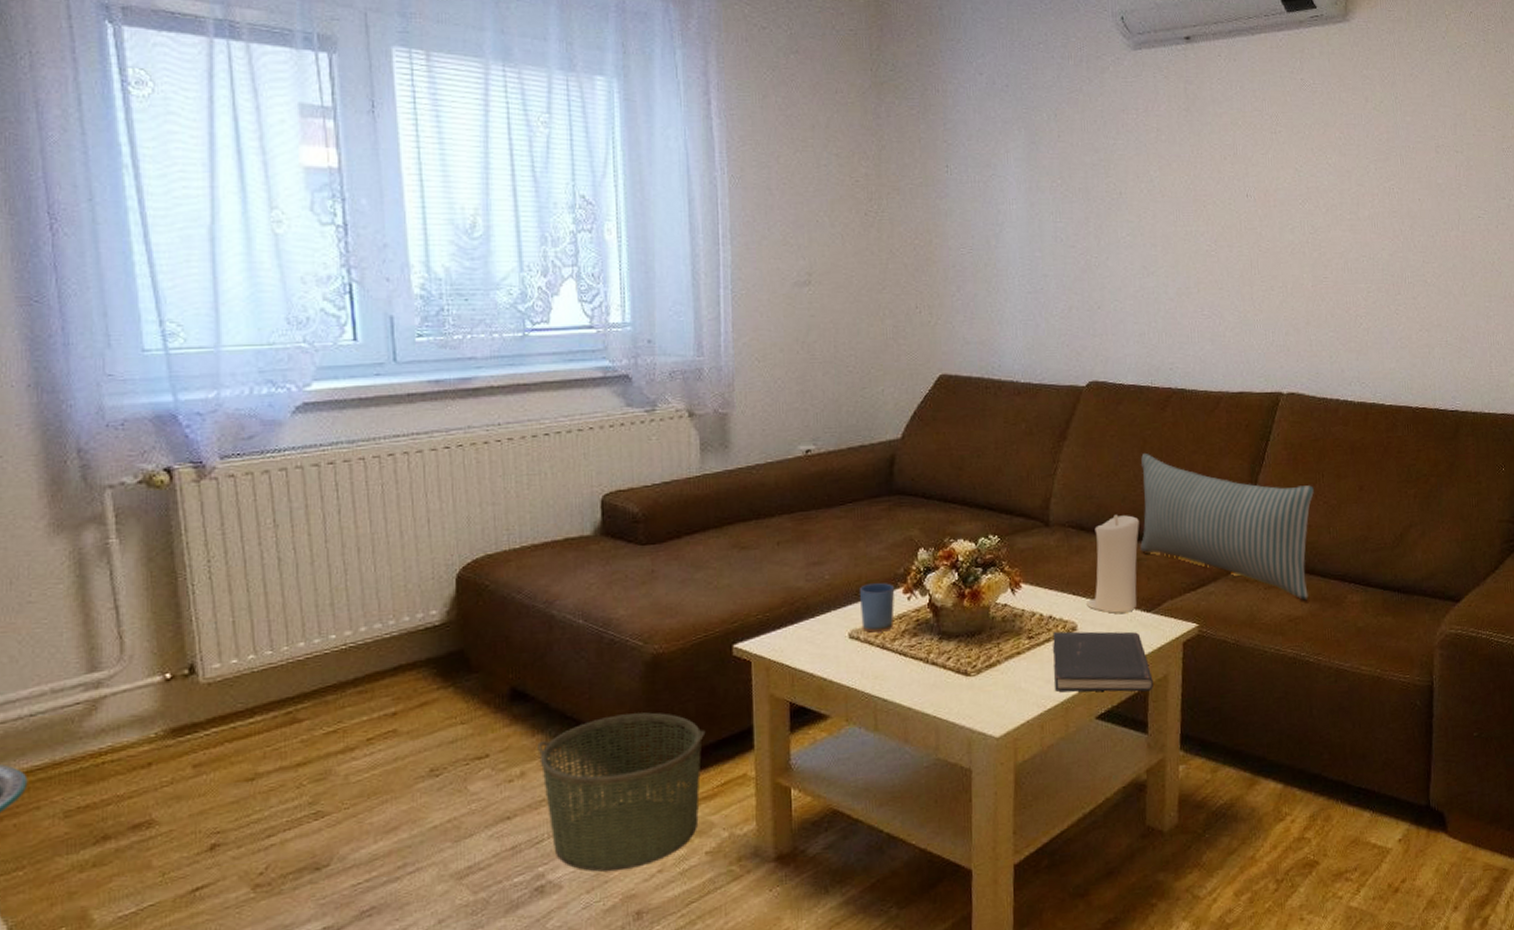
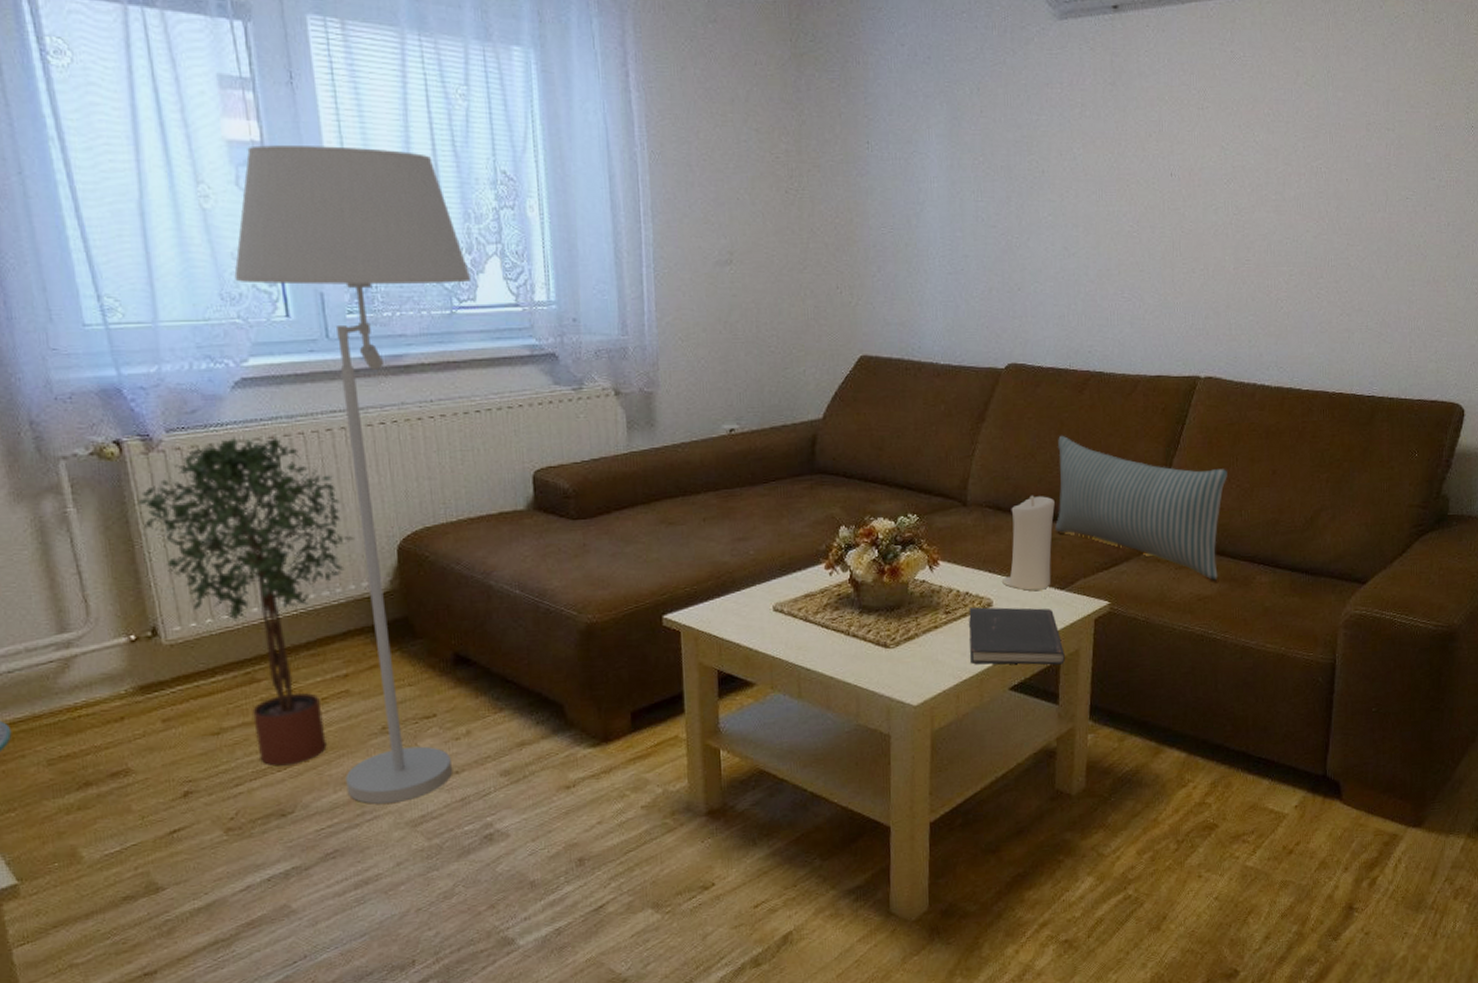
potted tree: none [184,463,411,814] -> present [137,437,354,766]
floor lamp: none [303,172,544,855] -> present [234,145,470,804]
basket: present [537,712,706,872] -> none [481,677,639,822]
mug: present [860,582,895,633] -> none [783,558,818,606]

